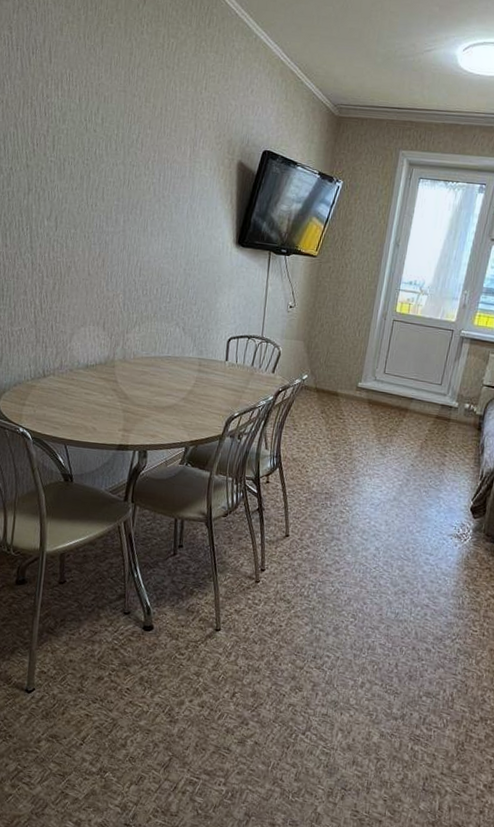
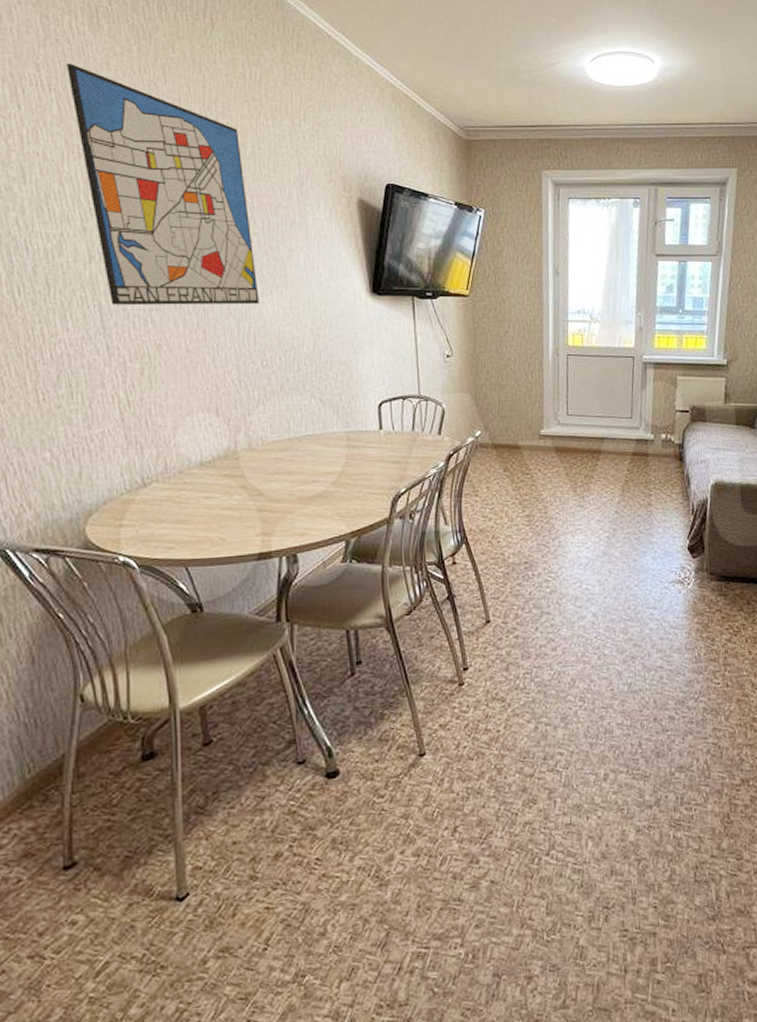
wall art: none [31,28,152,243] -> present [66,64,259,306]

